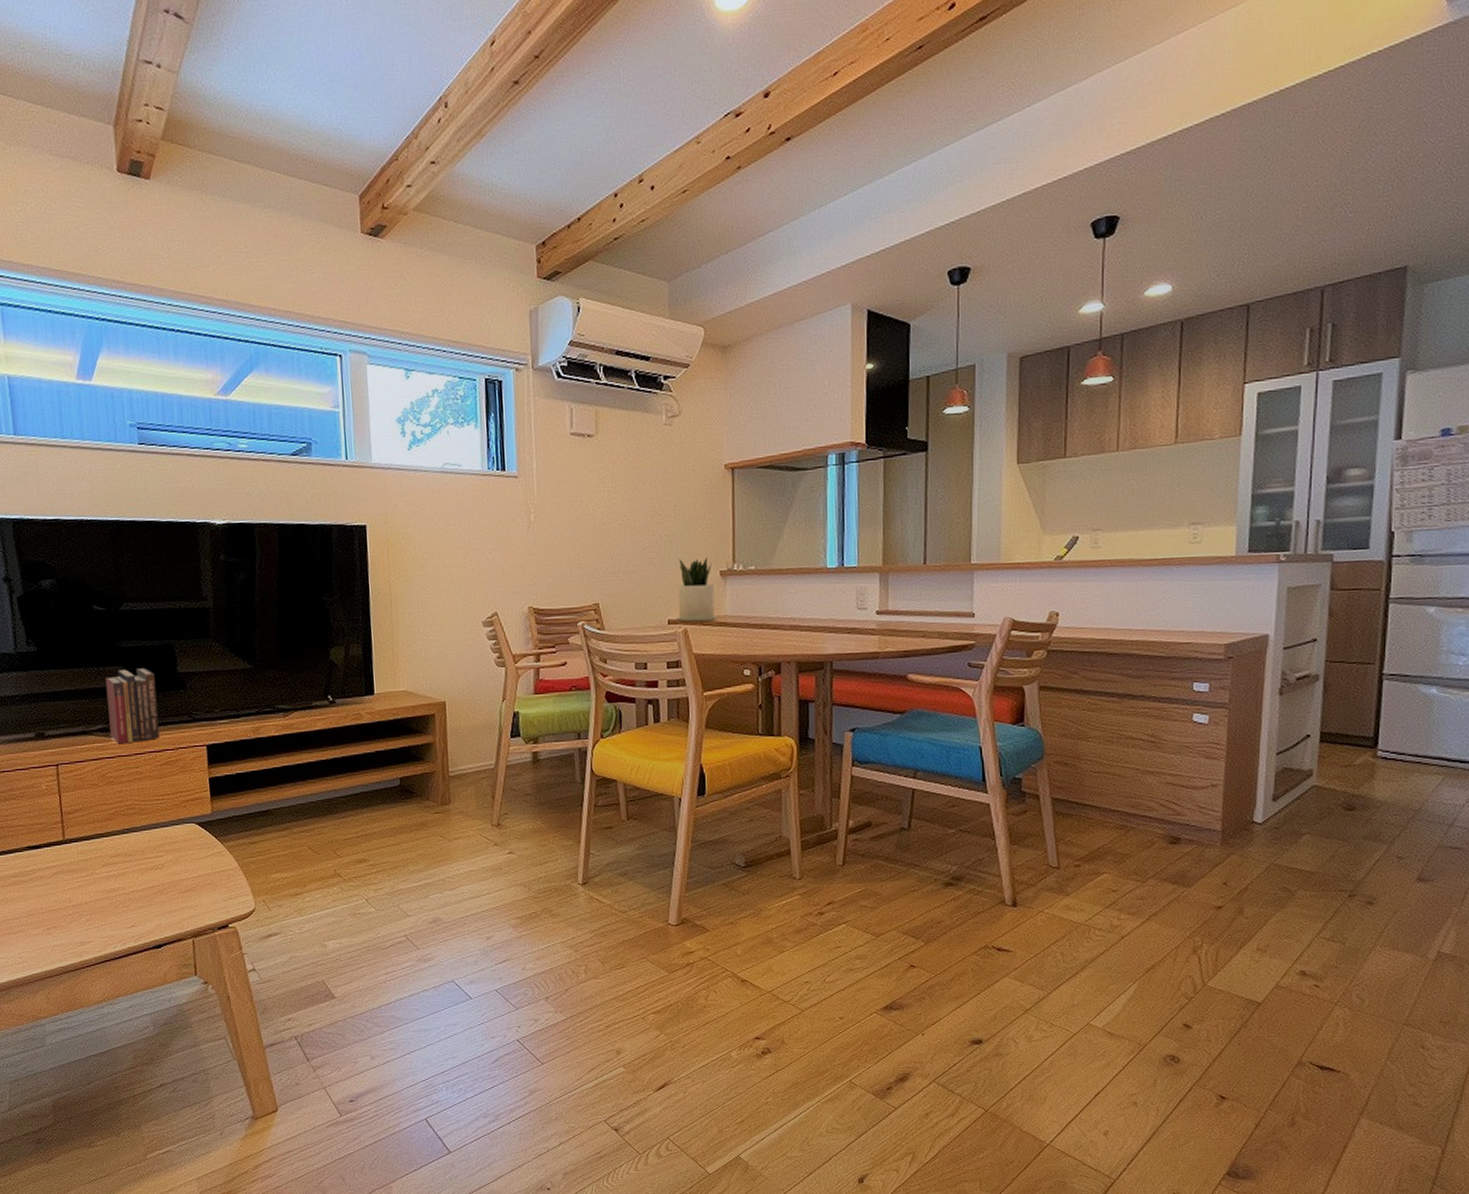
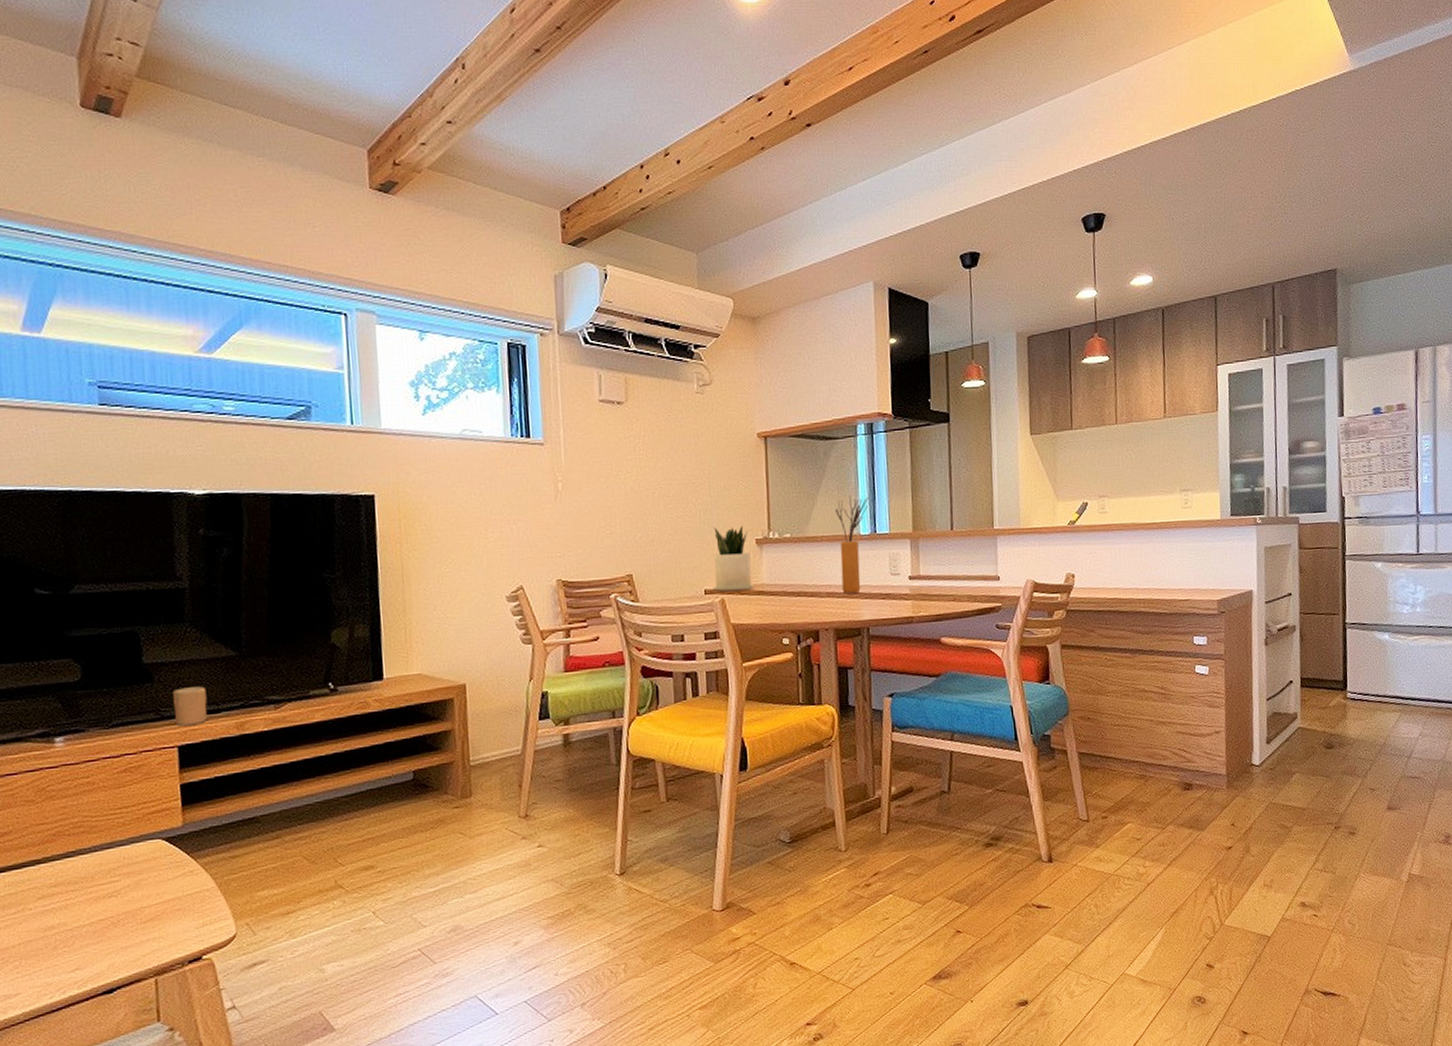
books: present [105,667,160,744] -> none [48,658,118,751]
candle: none [201,694,230,728] -> present [172,686,208,726]
vase: none [801,528,837,627] -> present [834,495,869,594]

